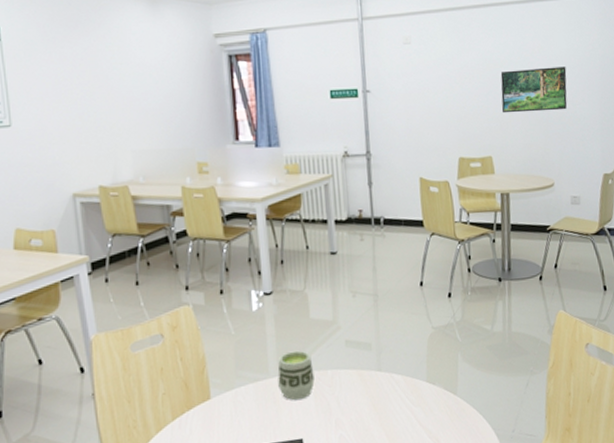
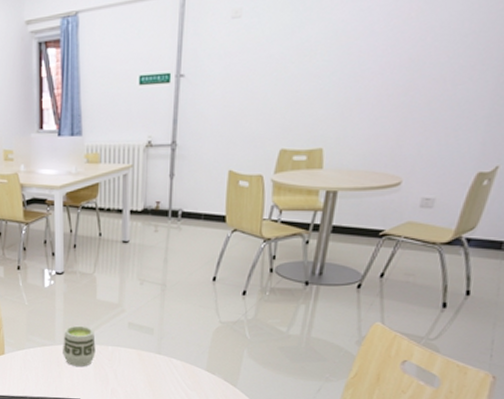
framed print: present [500,66,568,114] -> none [346,34,454,98]

